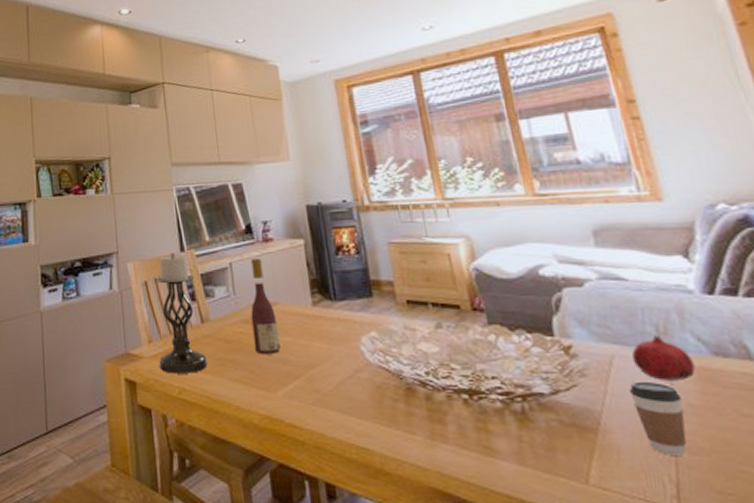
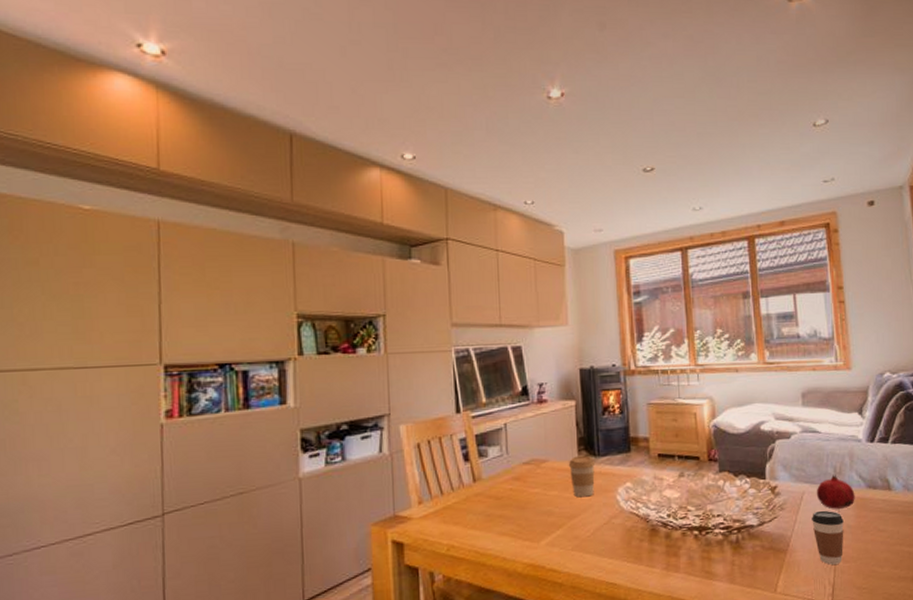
candle holder: present [155,253,208,374] -> none [428,414,477,533]
wine bottle: present [250,258,281,355] -> none [521,419,547,509]
coffee cup: none [301,299,333,346] -> present [568,455,596,498]

